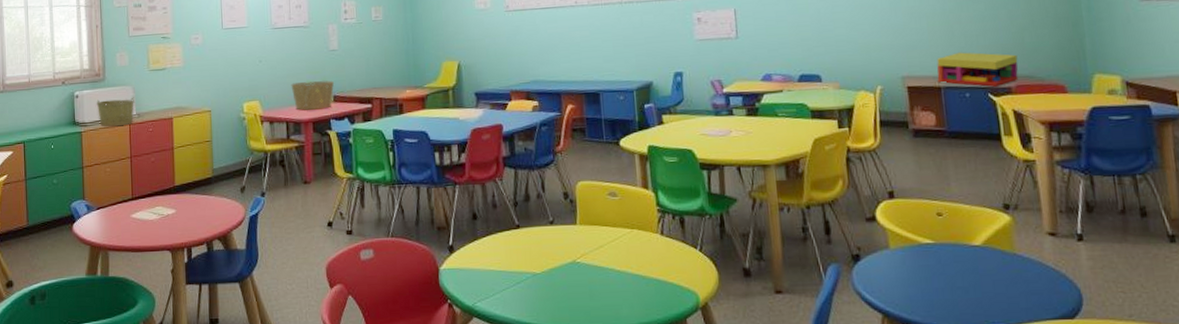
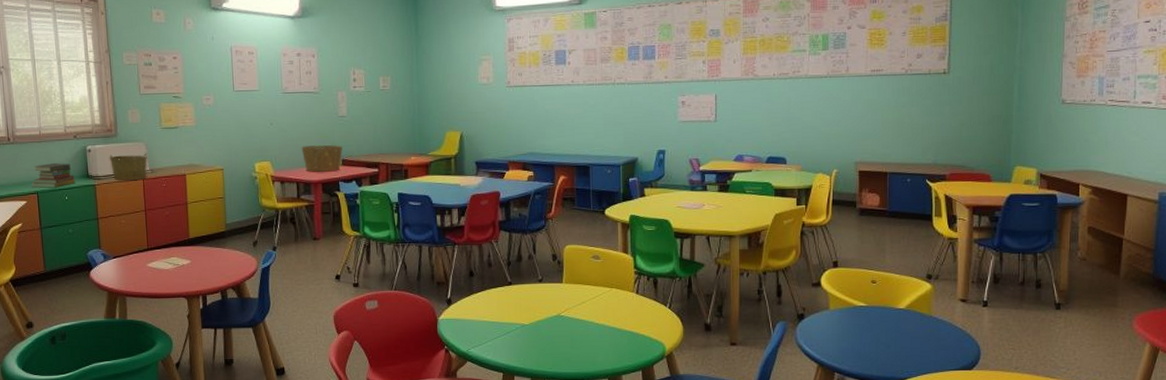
books: none [18,110,62,138] -> present [31,163,75,189]
toy box: present [937,52,1019,88] -> none [885,142,954,175]

